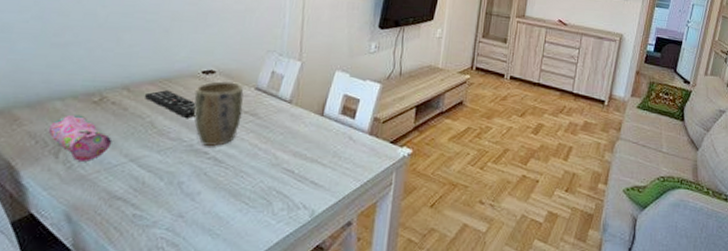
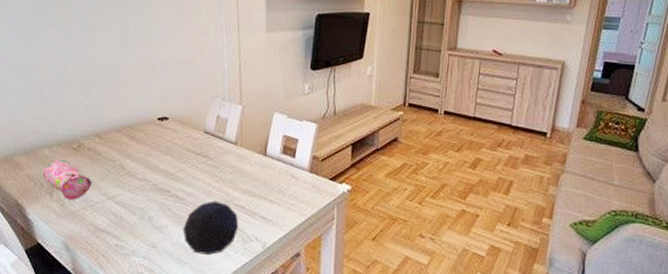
remote control: present [144,90,196,118] -> none [112,136,156,160]
plant pot: present [193,80,244,146] -> none [153,125,195,185]
decorative orb: none [218,164,286,226] -> present [182,200,239,256]

